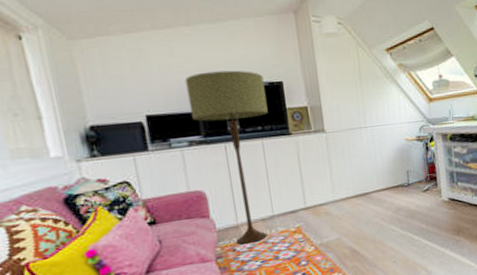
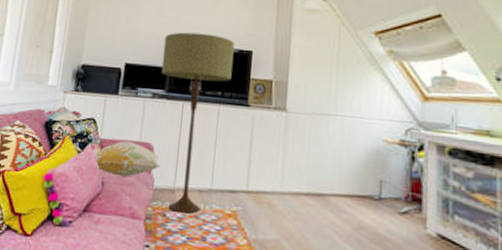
decorative pillow: none [138,194,218,231] -> present [92,141,160,177]

